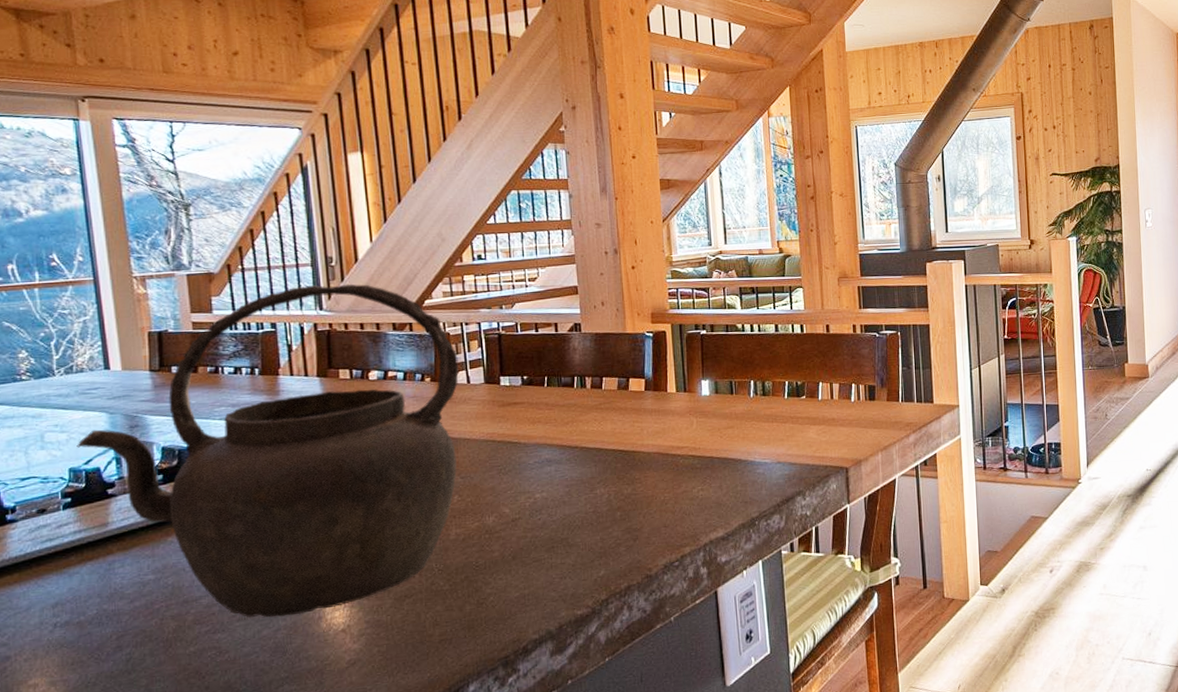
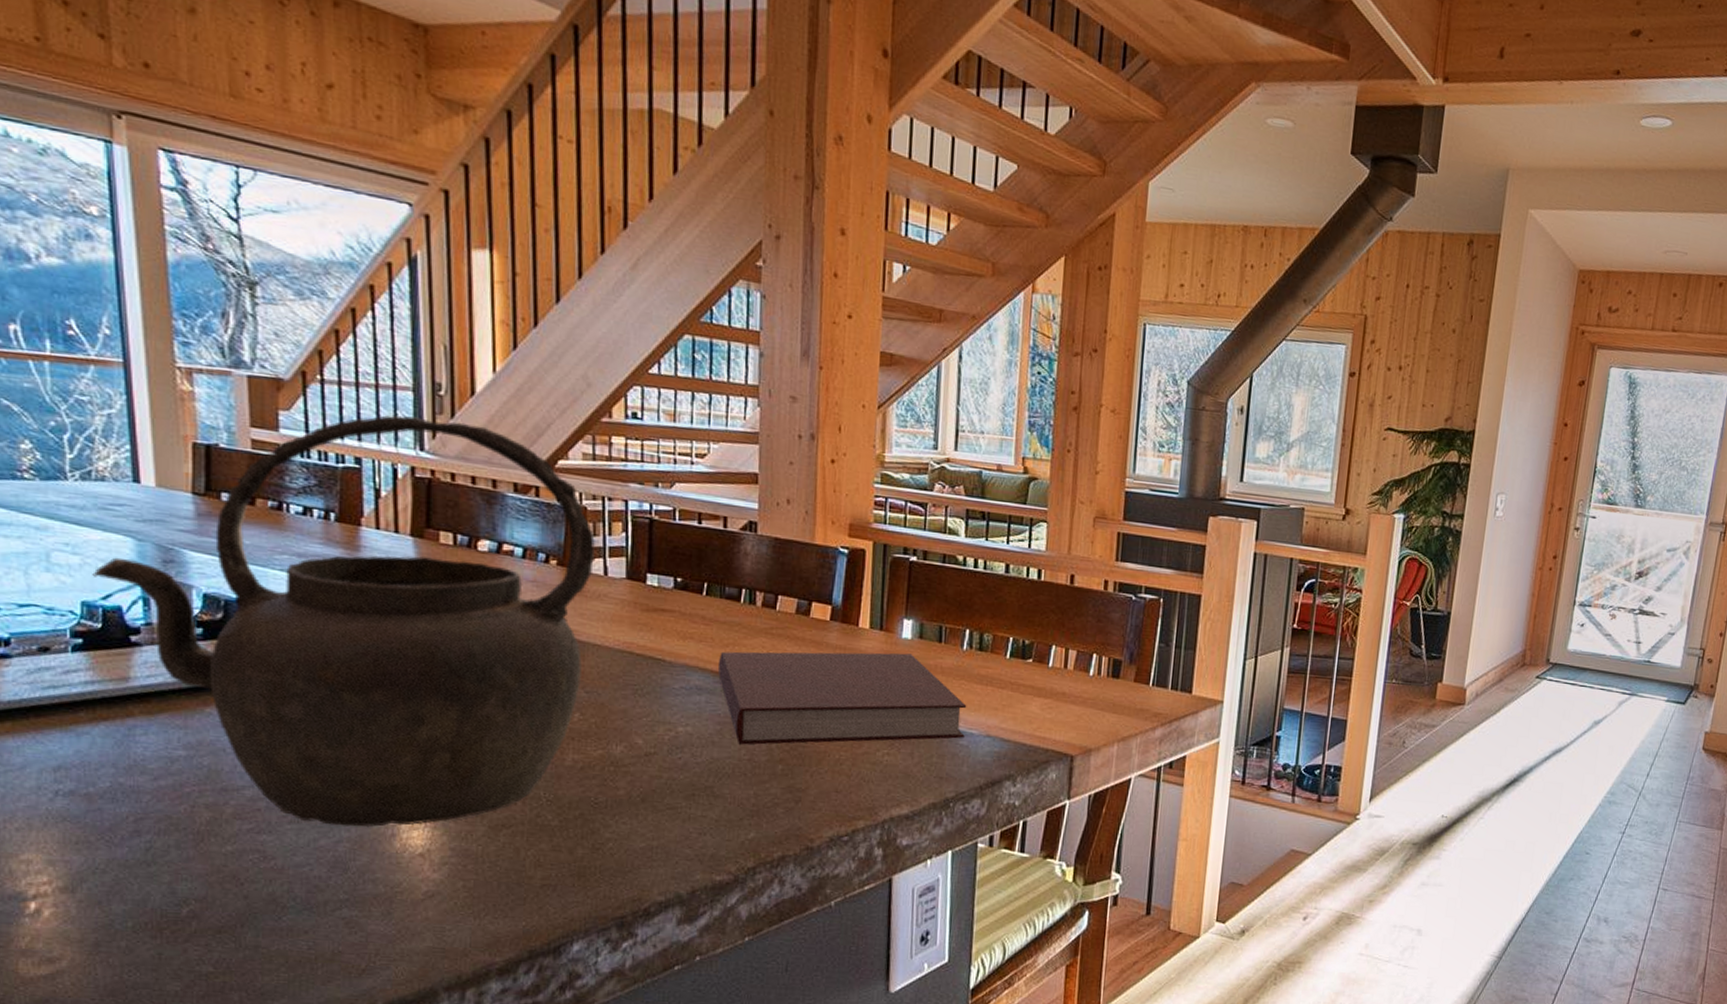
notebook: none [561,407,760,501] -> present [717,651,967,745]

